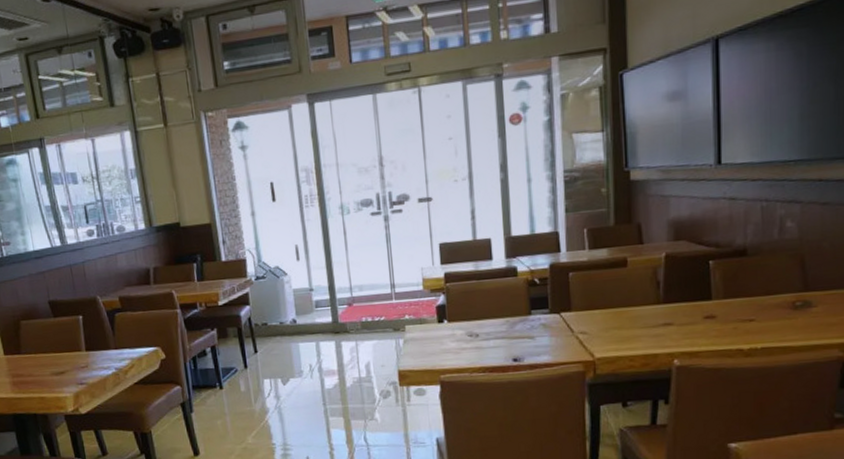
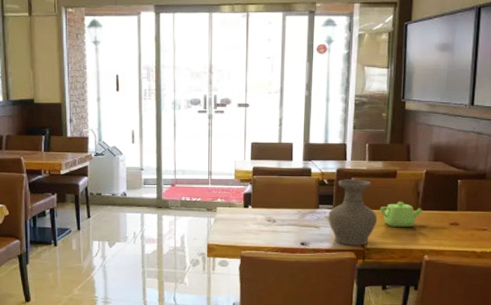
vase: none [544,273,608,357] -> present [328,179,378,245]
teapot: none [609,295,667,328] -> present [379,201,423,227]

